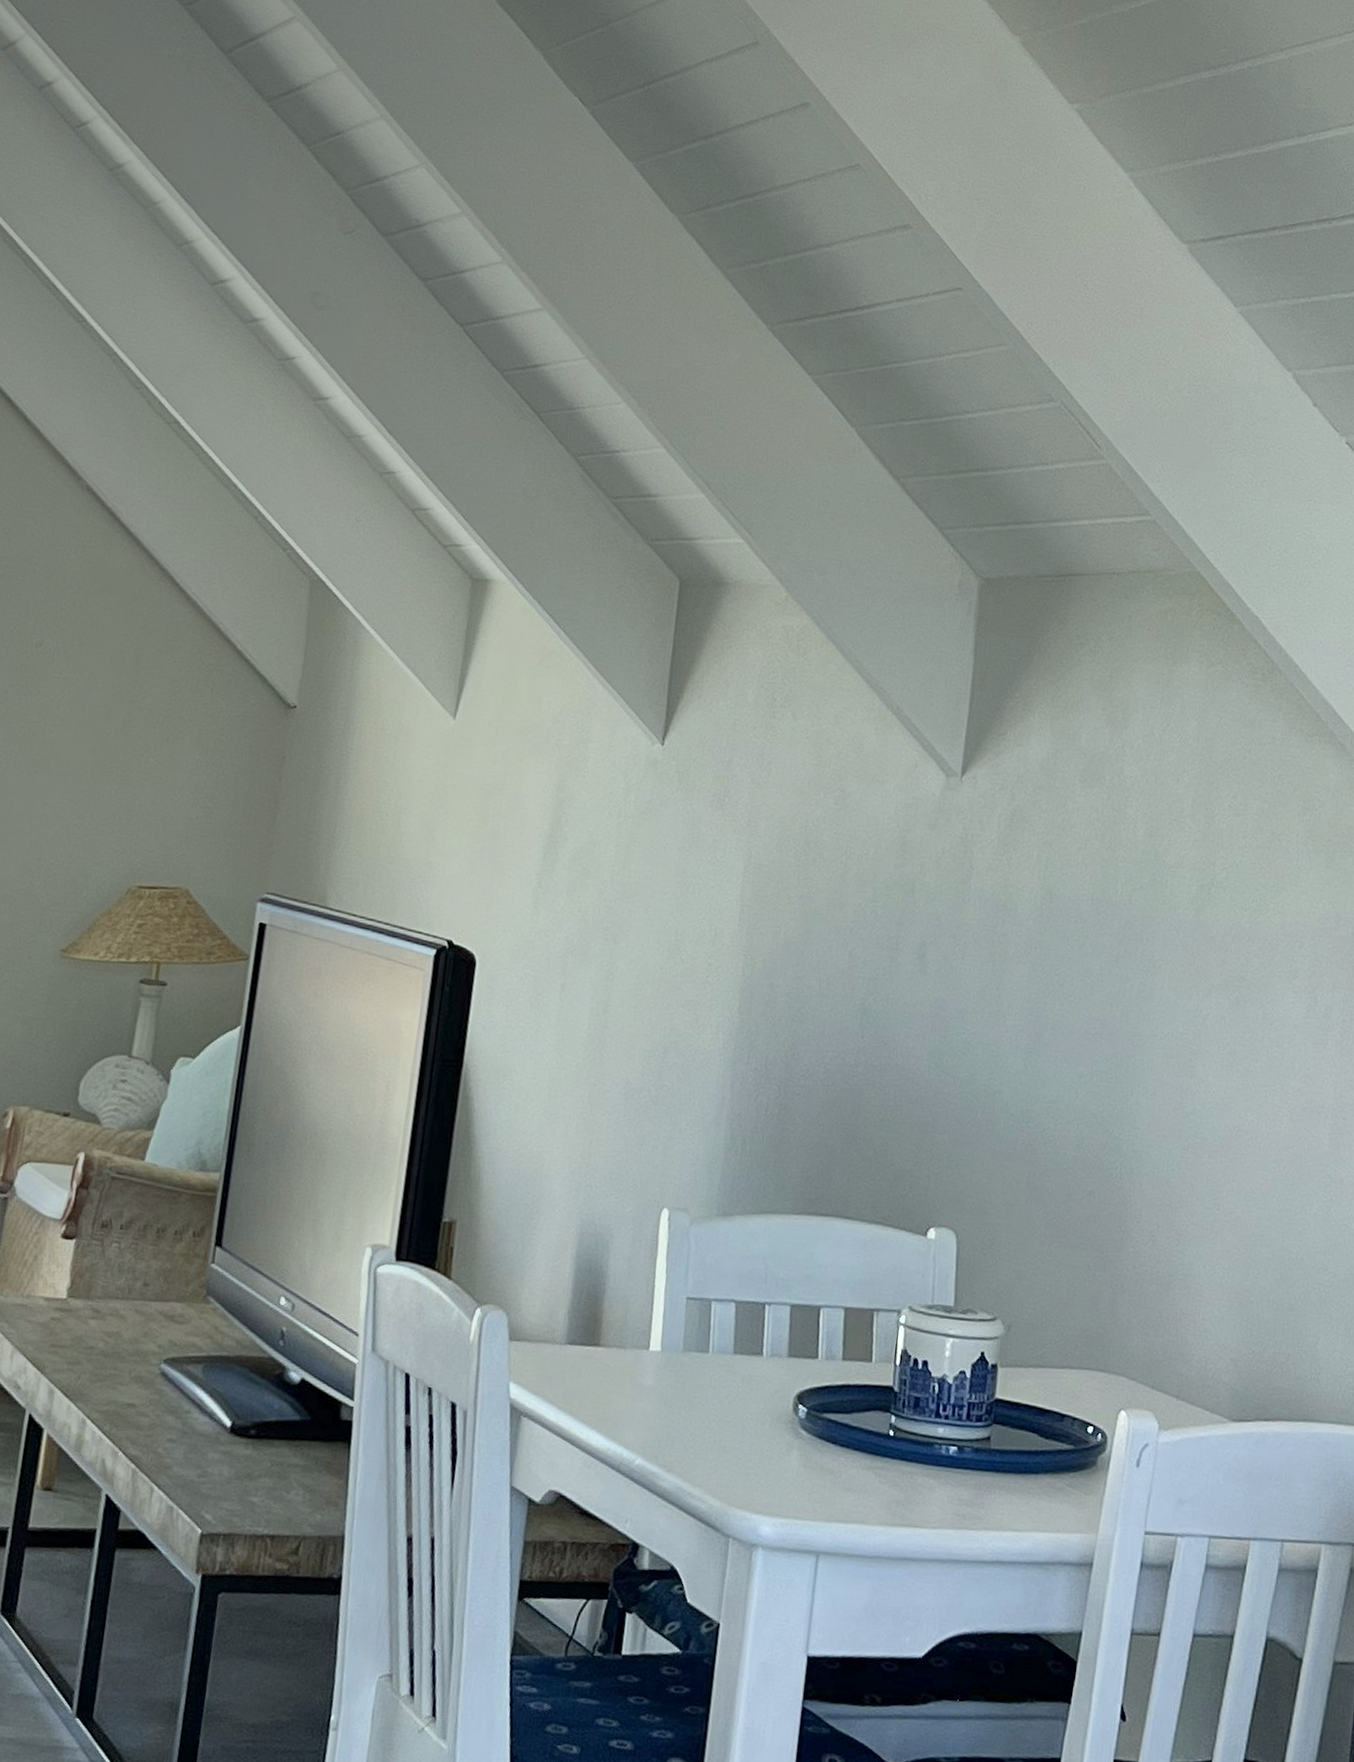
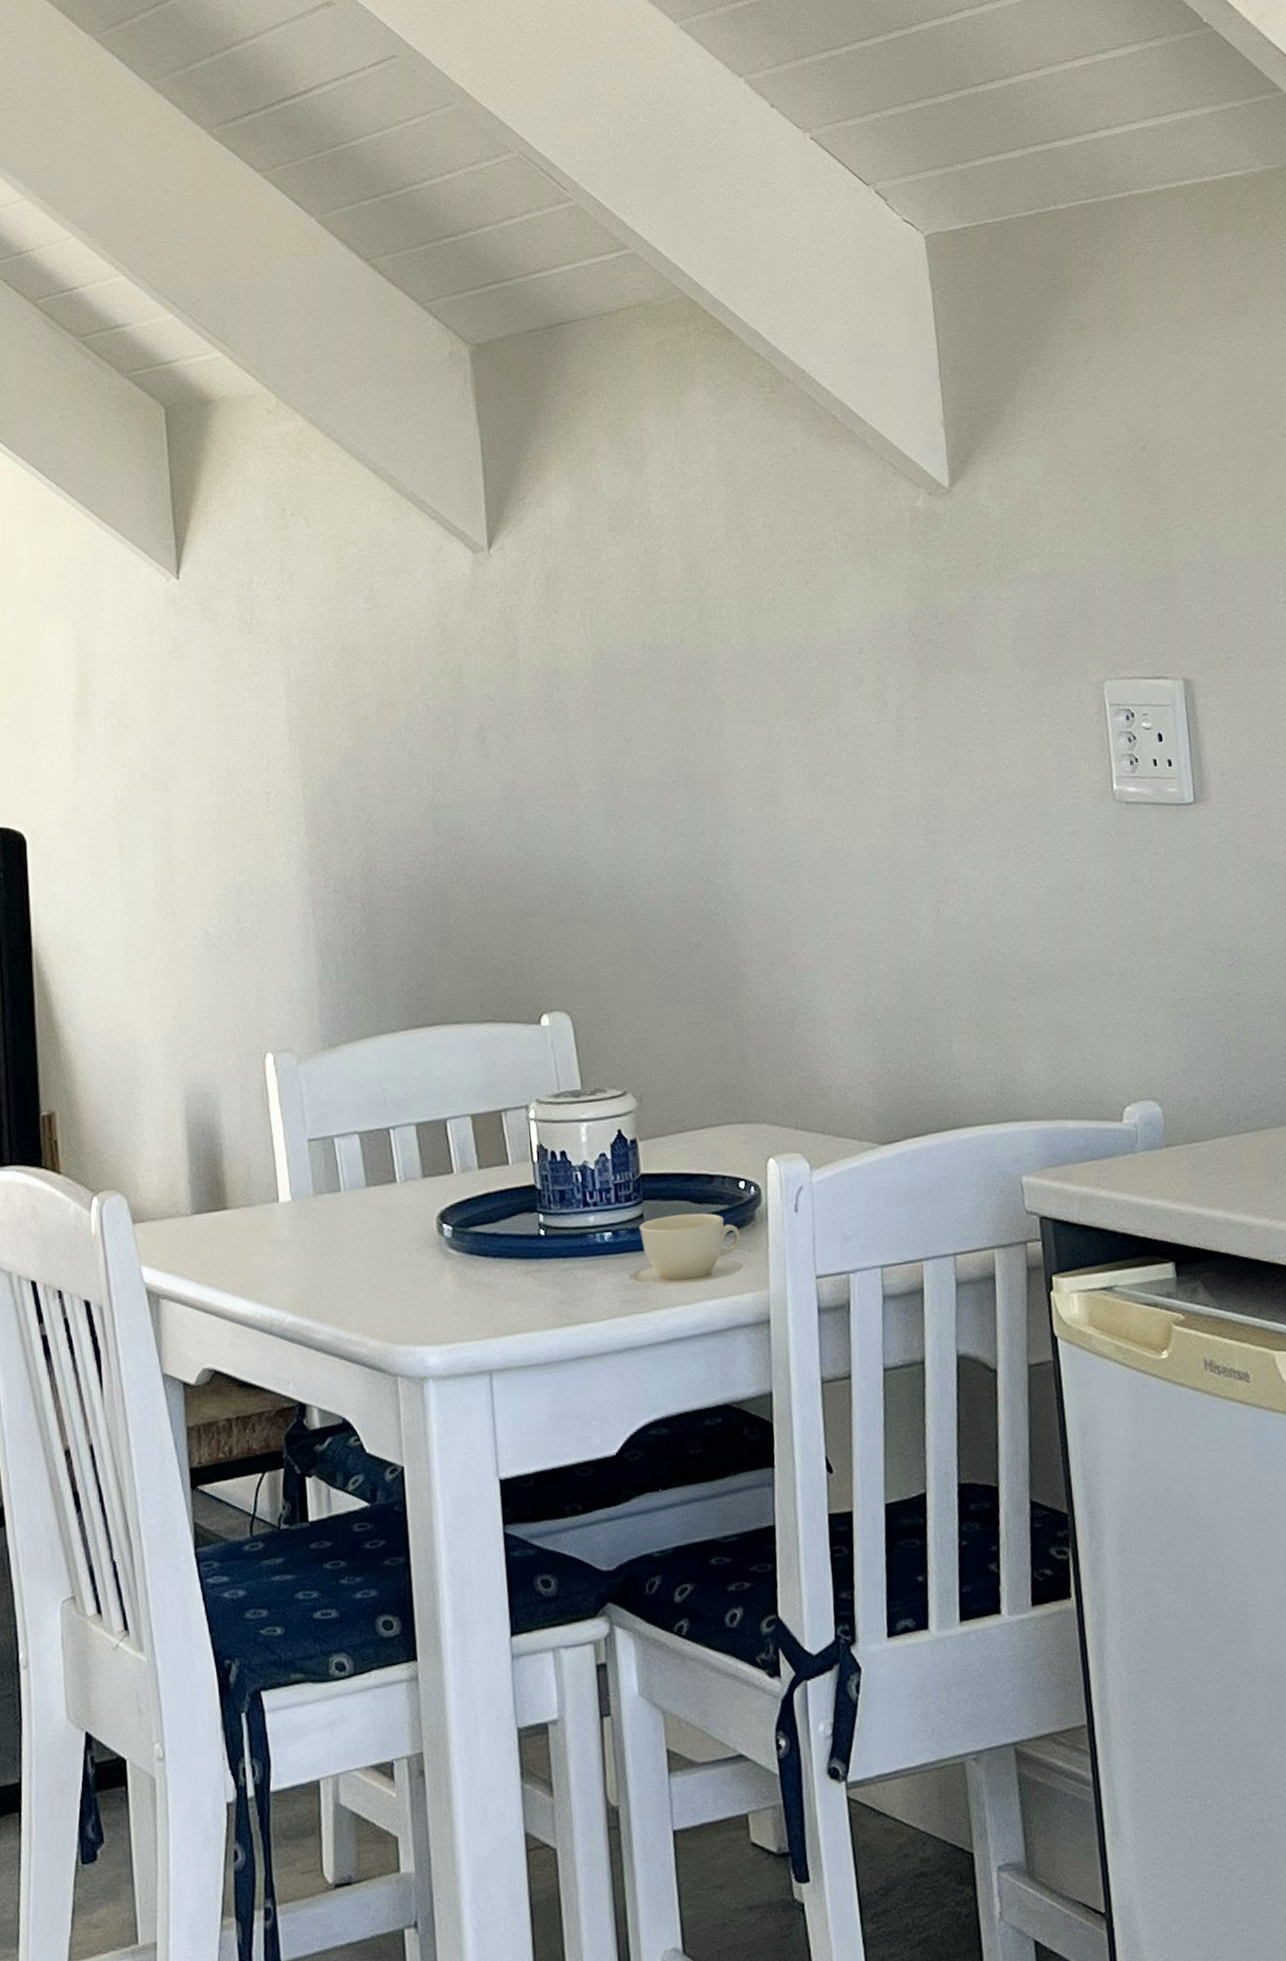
teacup: none [965,1443,1080,1514] -> present [629,1213,743,1286]

